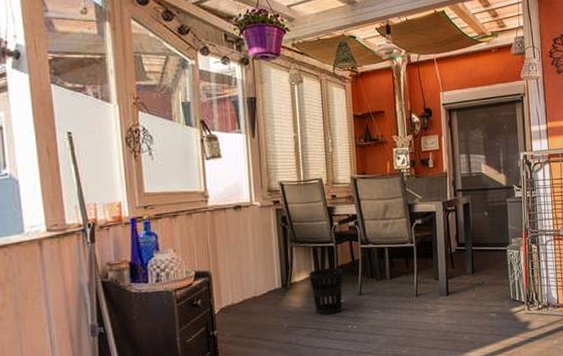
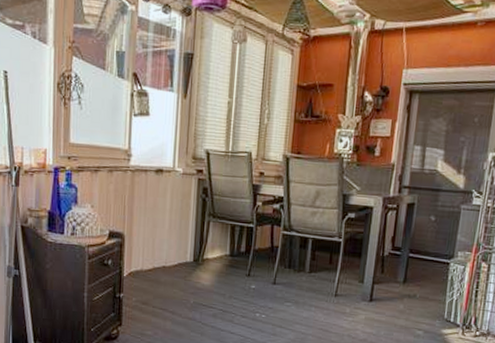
wastebasket: present [309,267,343,315] -> none [222,249,259,299]

